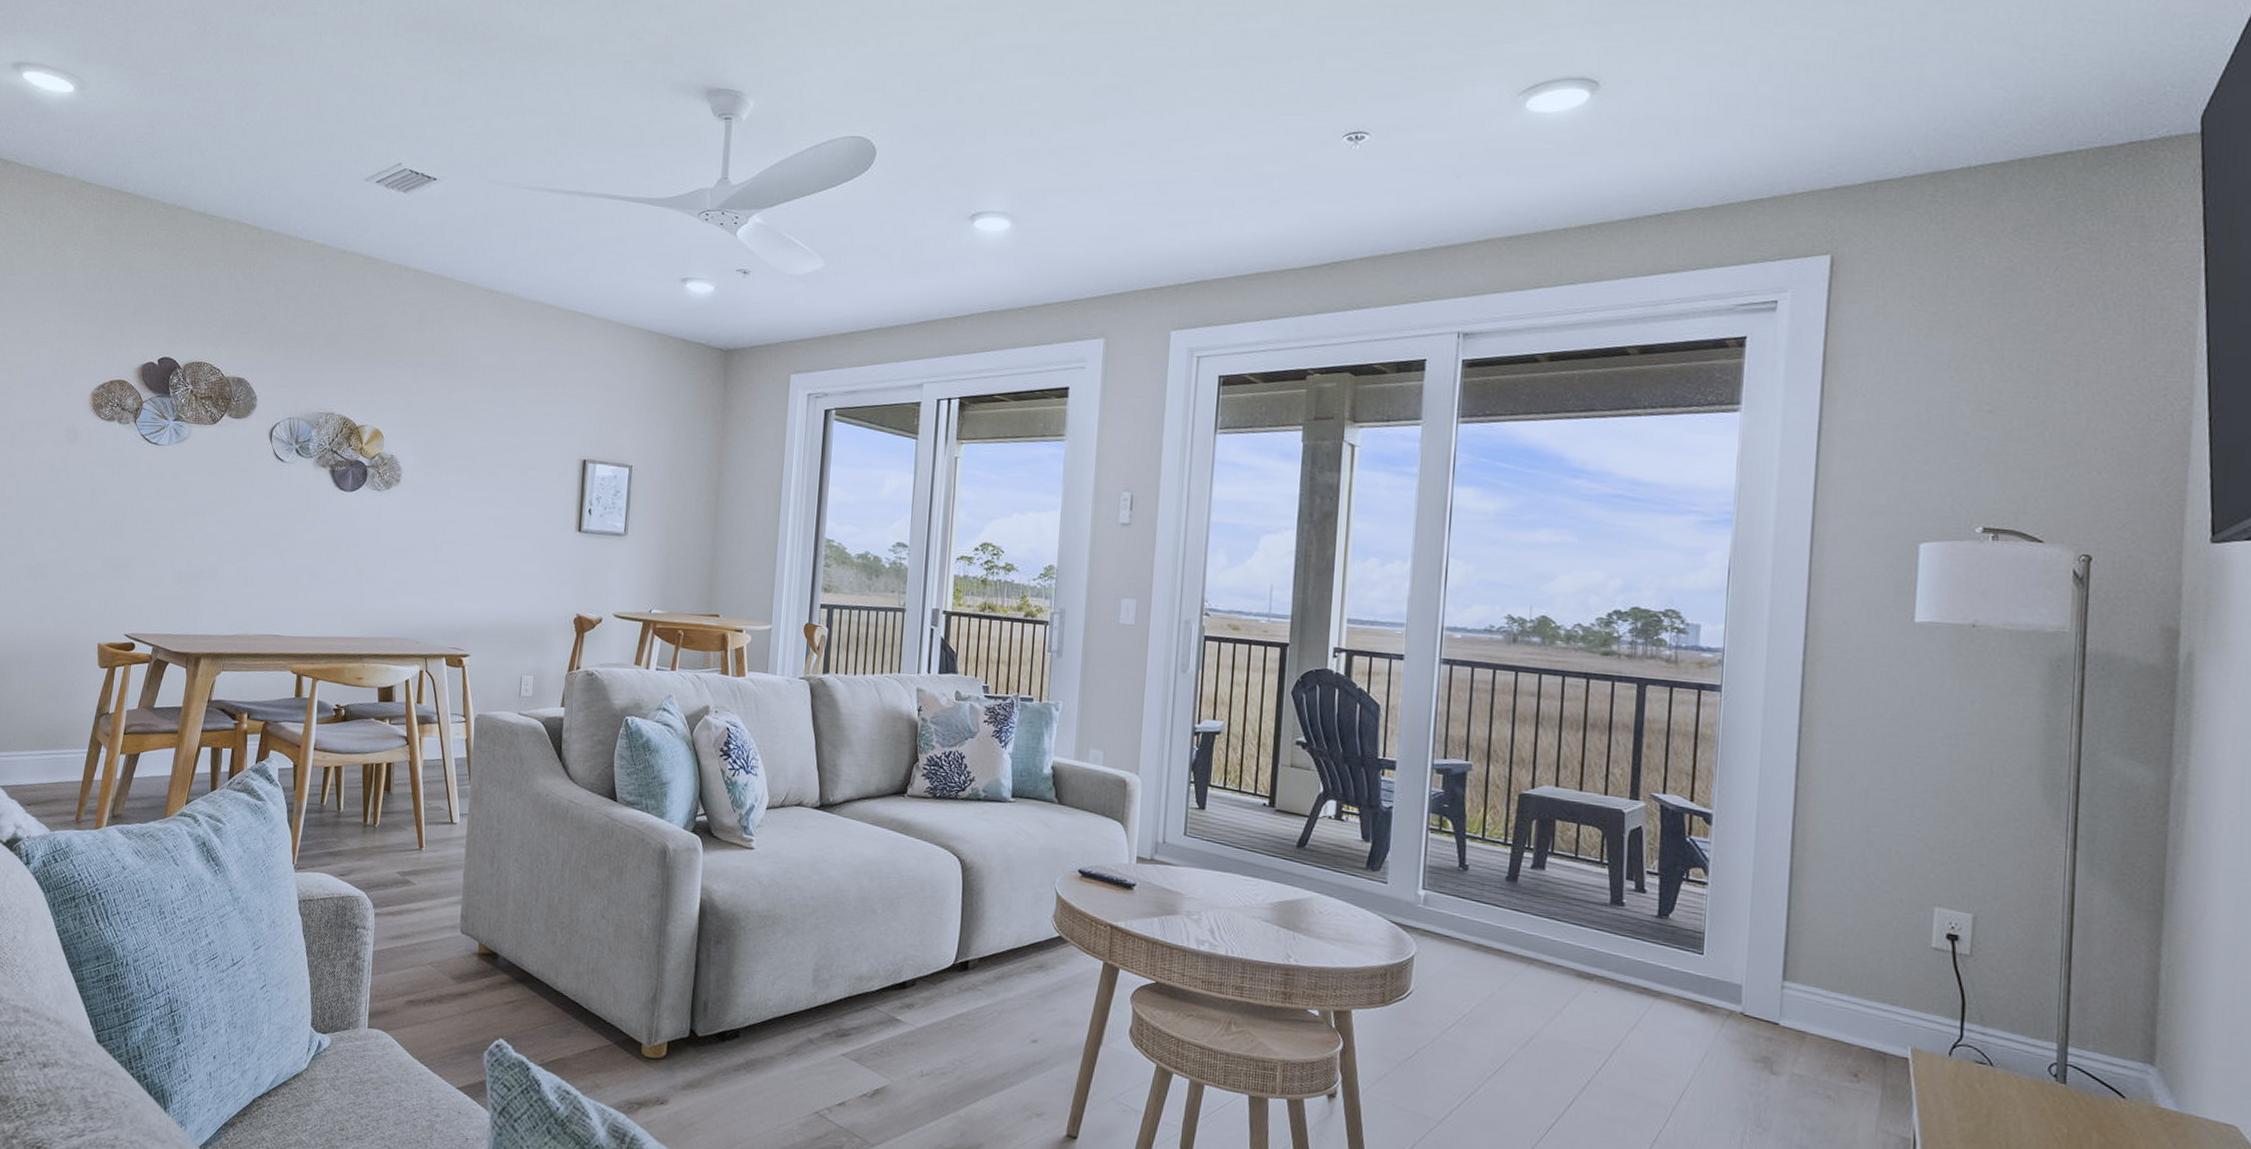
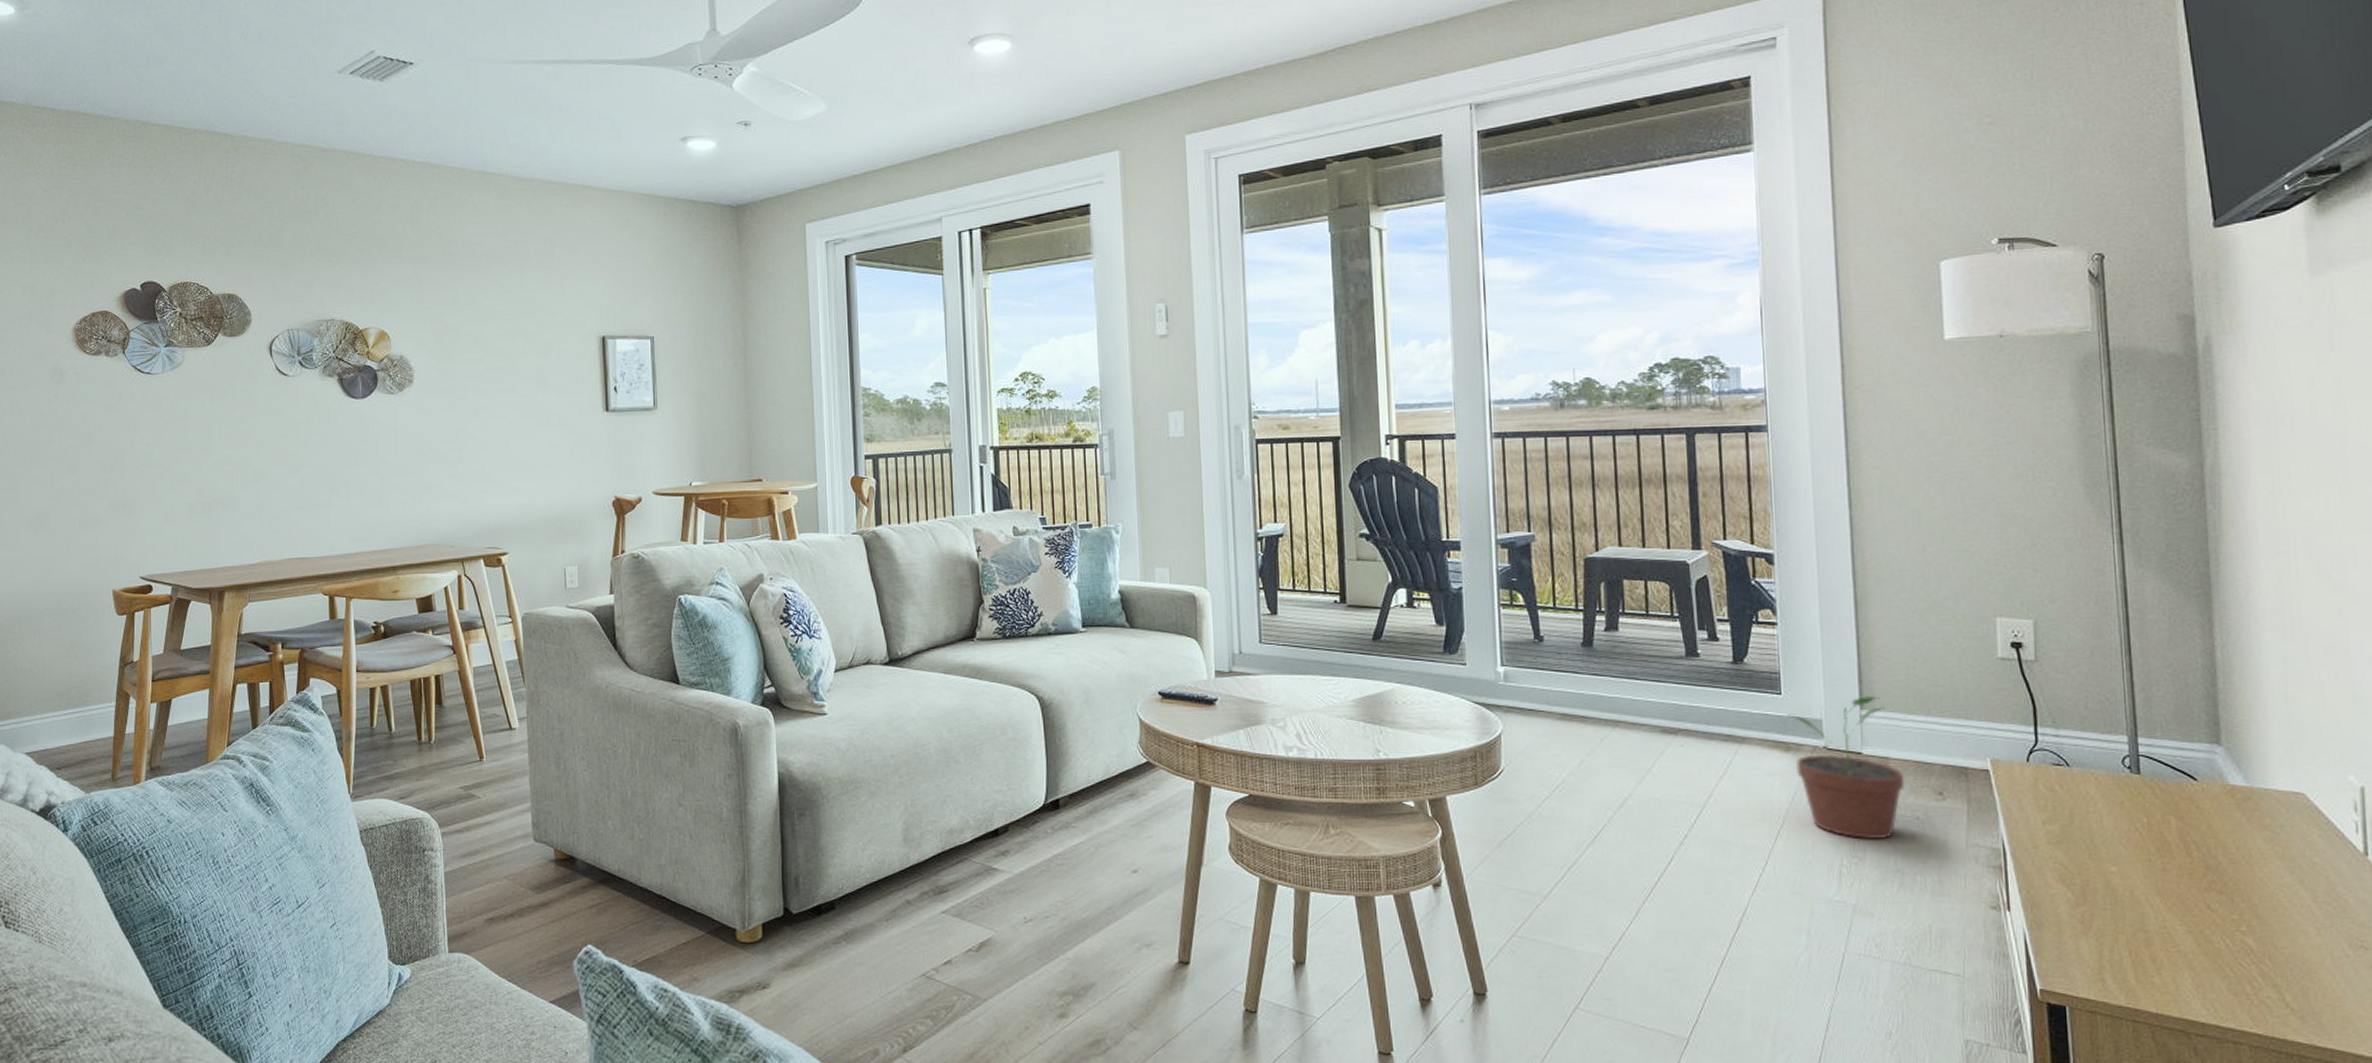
potted plant: none [1707,966,1820,1114] -> present [1787,695,1905,840]

